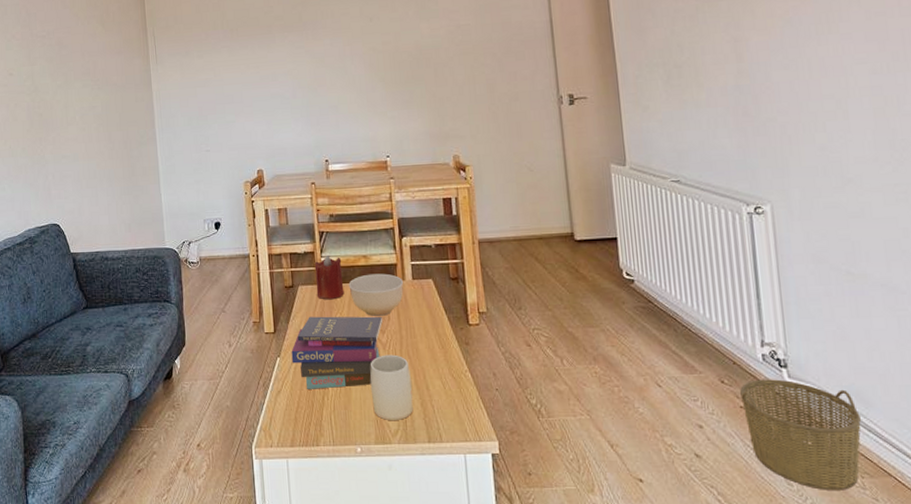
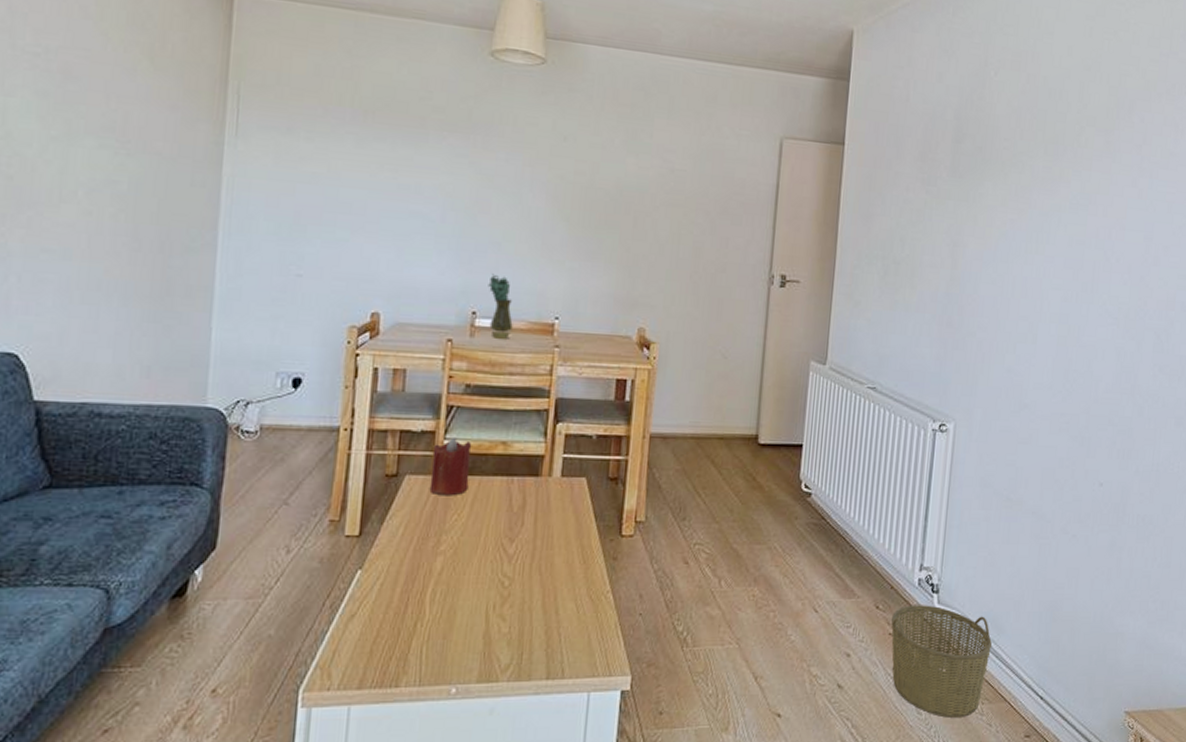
books: present [291,316,382,389] -> none [378,517,514,613]
vase: none [333,130,357,179] -> present [488,274,513,340]
bowl: present [348,273,404,316] -> none [475,466,550,520]
mug: present [369,354,414,421] -> none [482,569,539,654]

